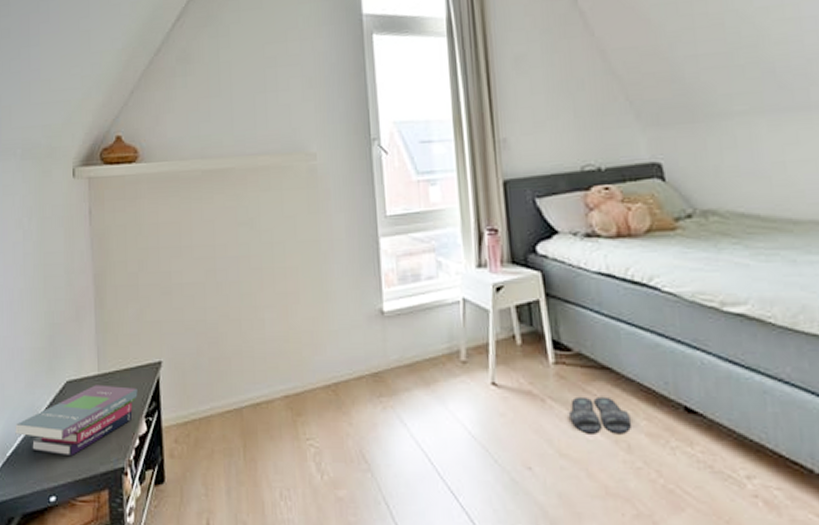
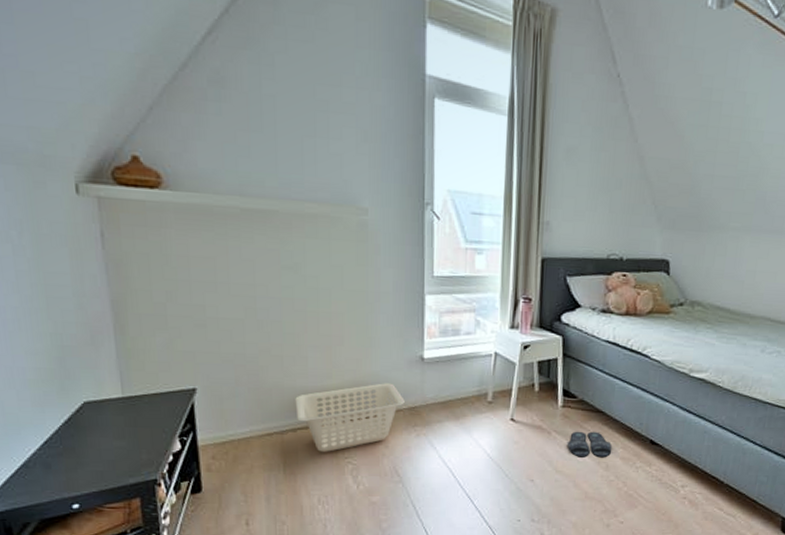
books: present [15,384,138,457] -> none [22,406,170,470]
laundry basket: none [254,344,367,434] -> present [295,383,405,453]

